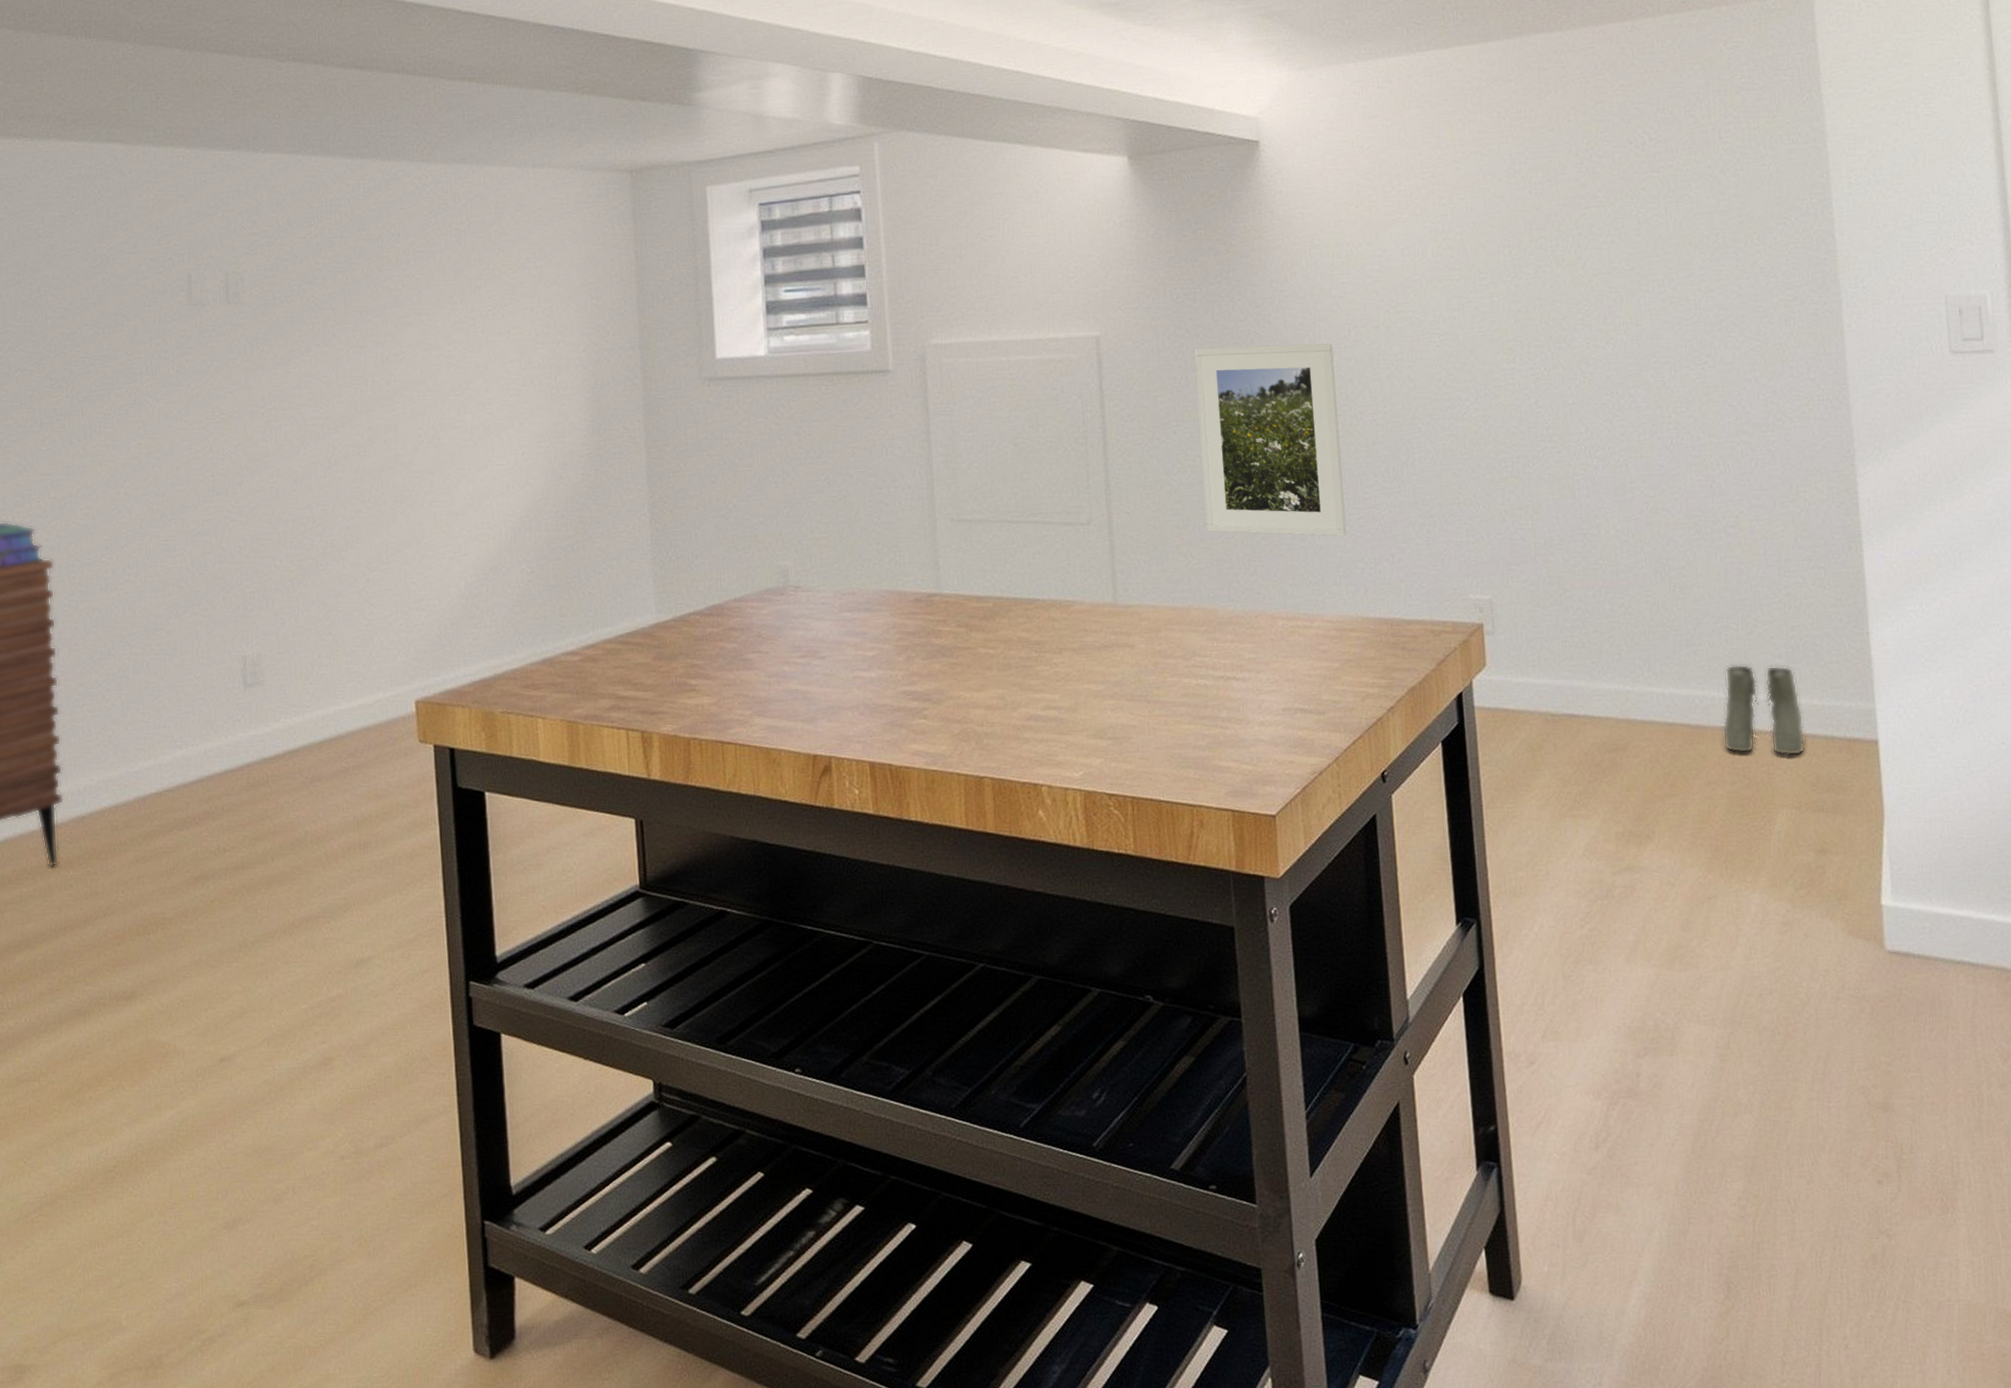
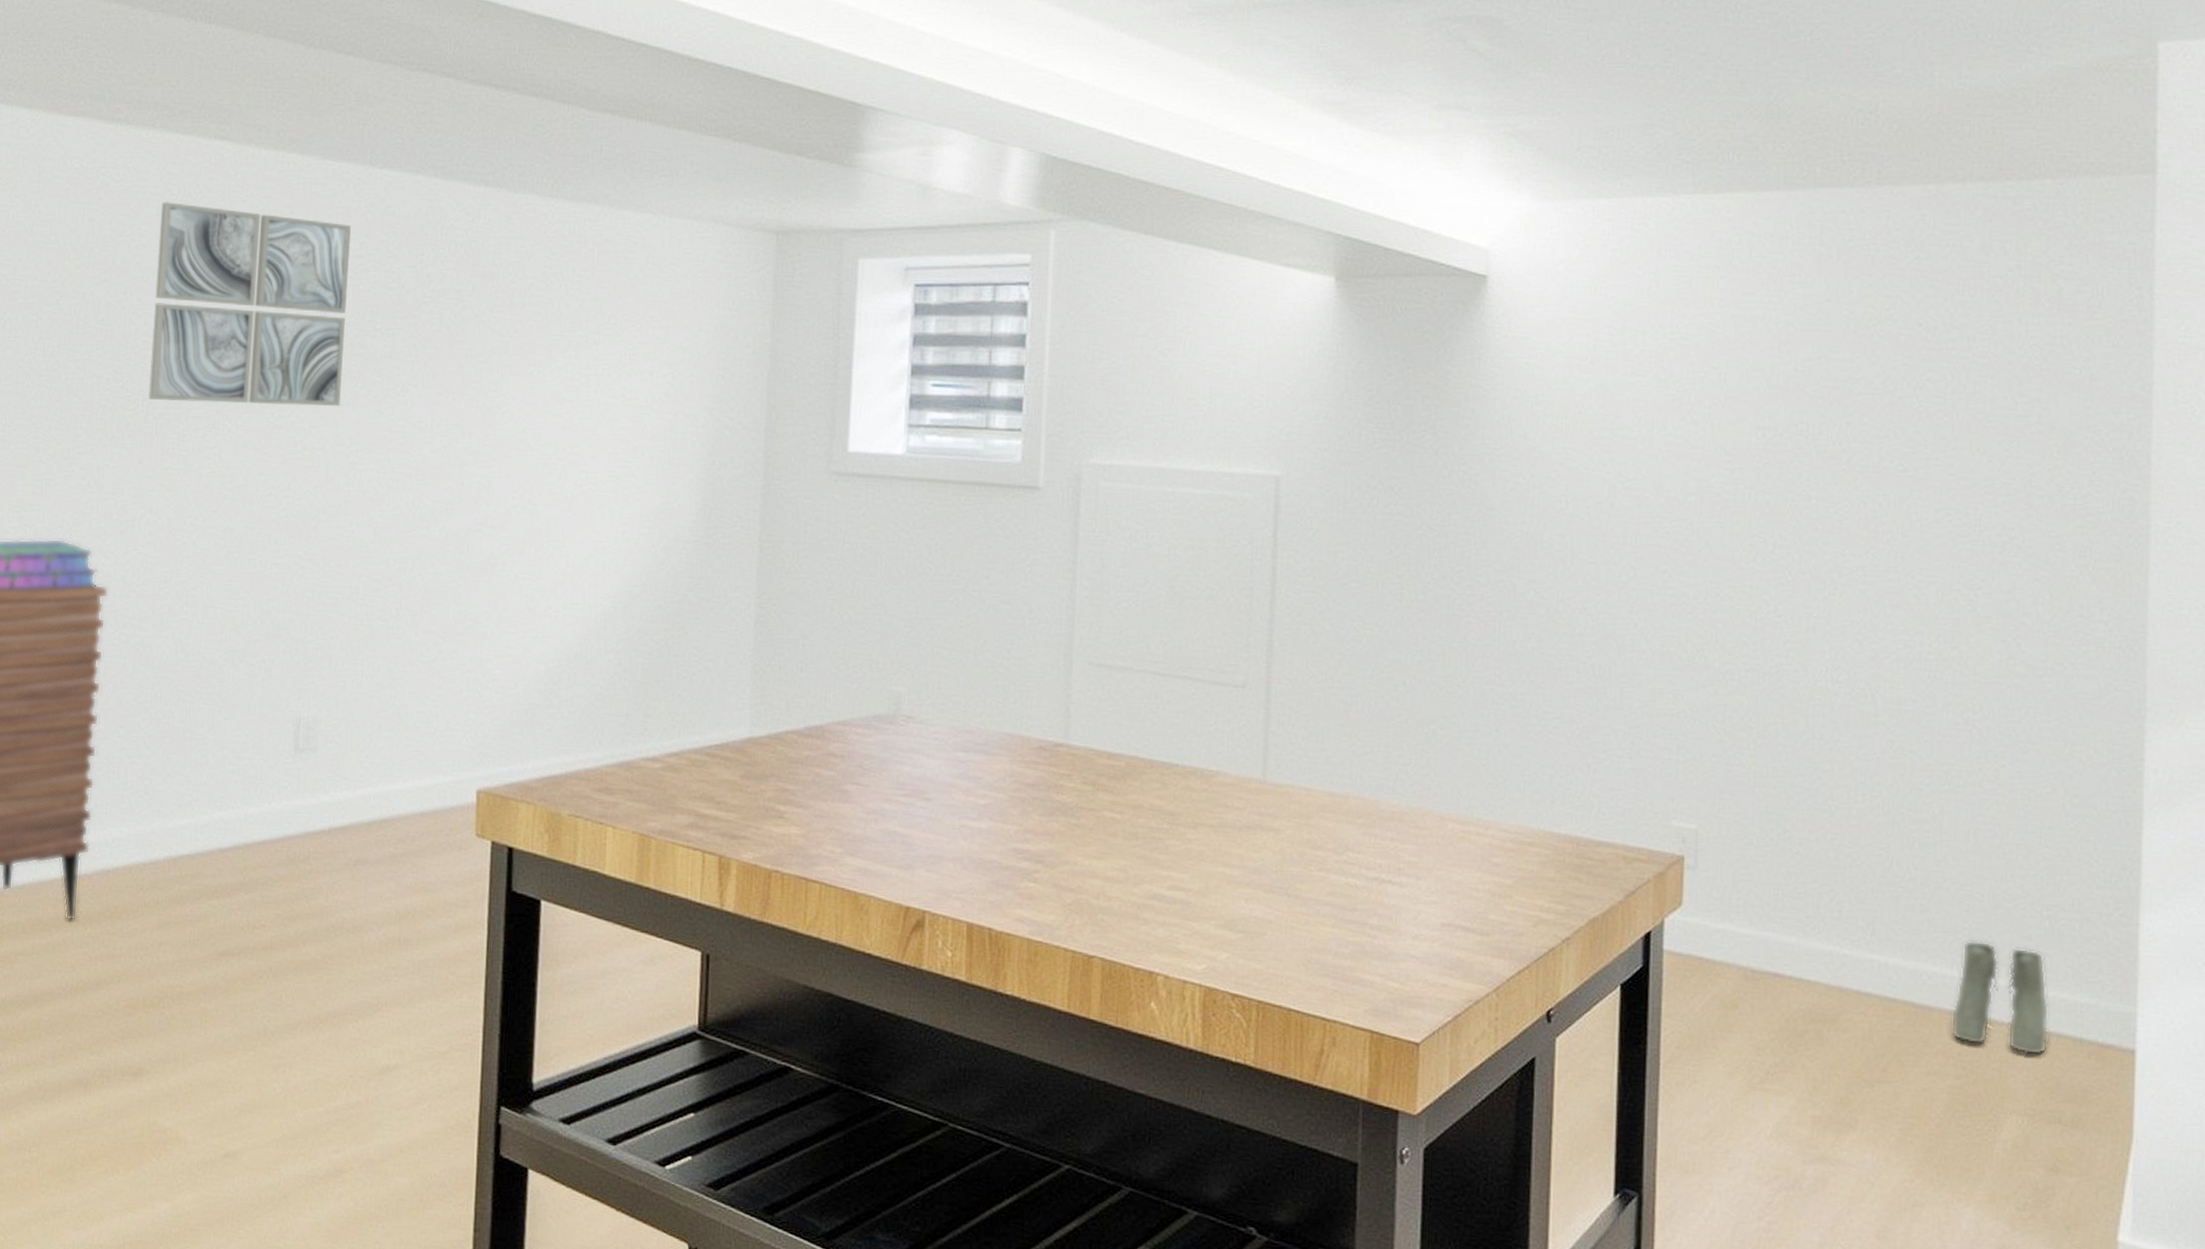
wall art: none [63,203,251,385] -> present [148,201,351,406]
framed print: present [1194,343,1347,537] -> none [1378,502,1546,737]

